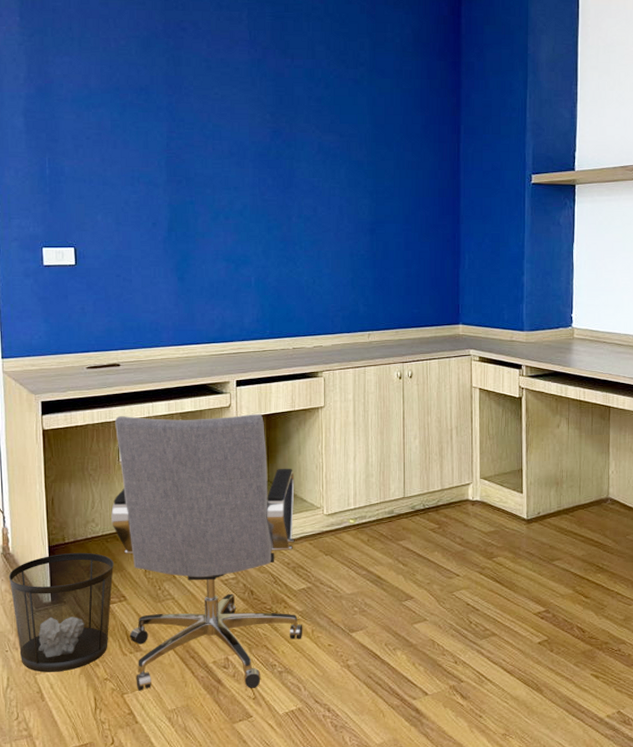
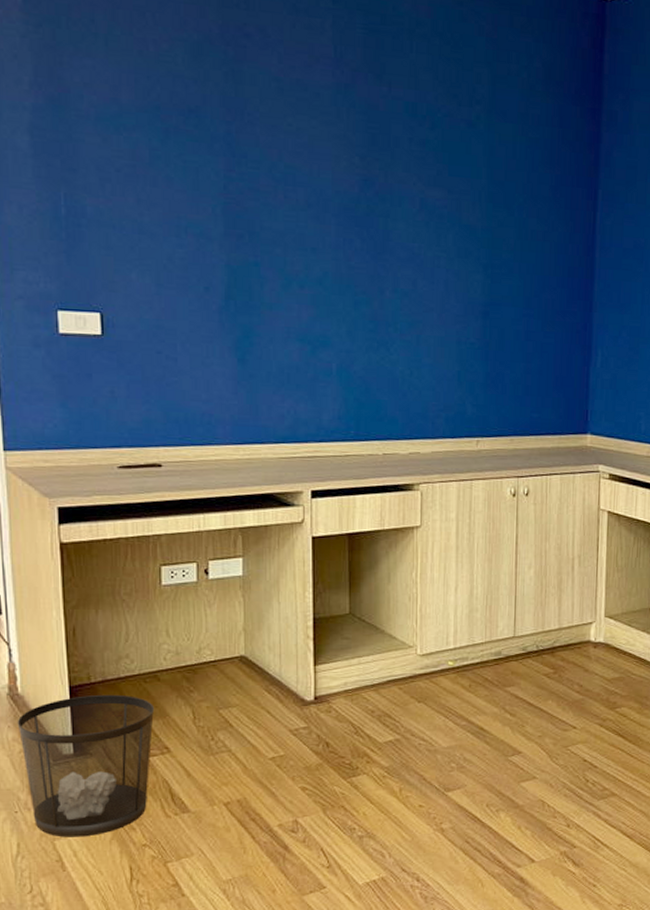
office chair: present [111,414,303,691] -> none [151,529,389,859]

